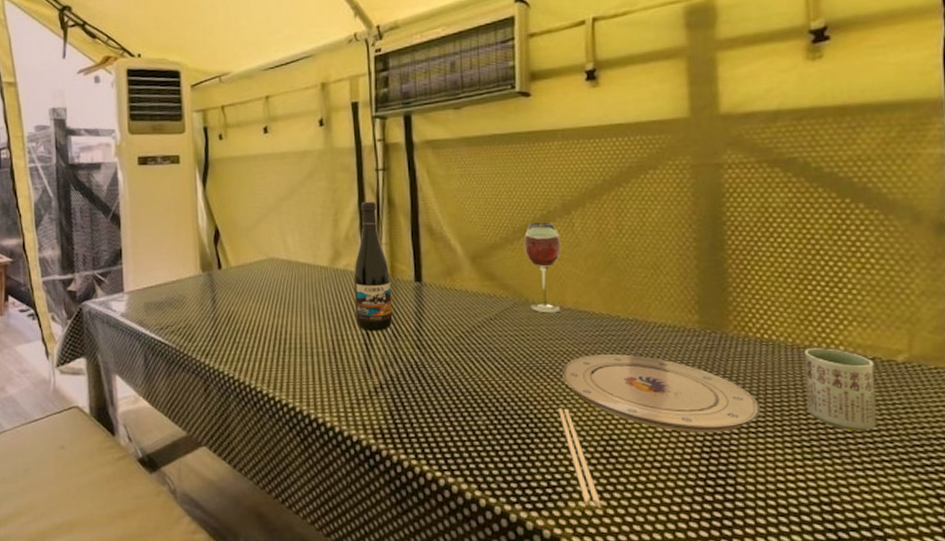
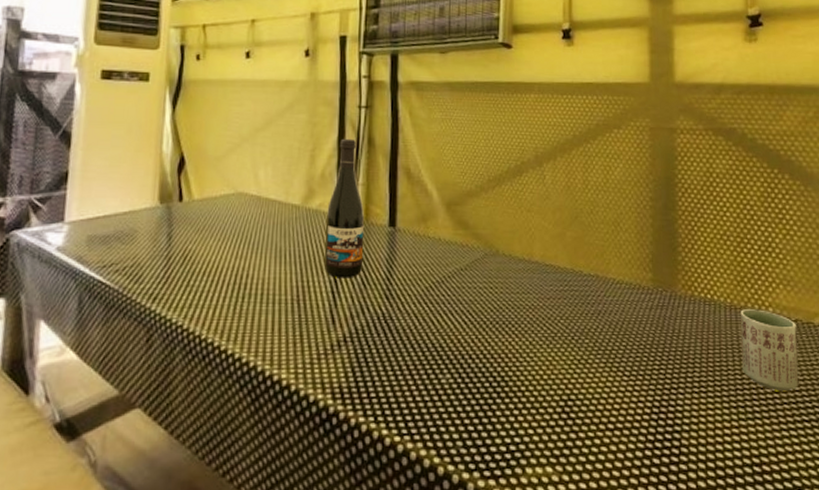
wineglass: present [523,222,562,314] -> none [497,172,533,266]
chopsticks: present [557,408,602,508] -> none [520,366,558,474]
plate: present [562,354,761,433] -> none [527,310,703,393]

